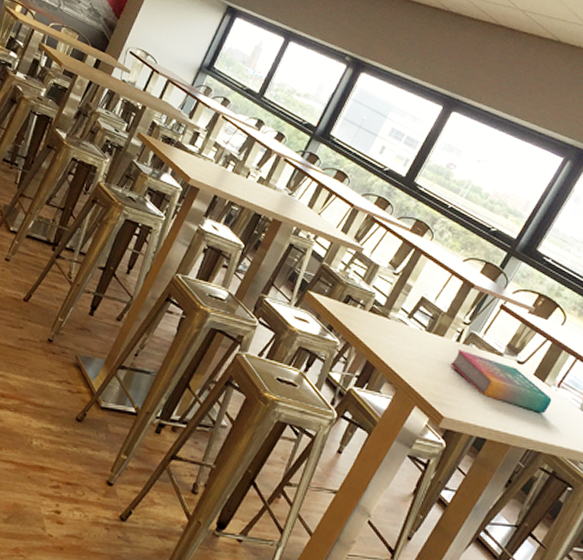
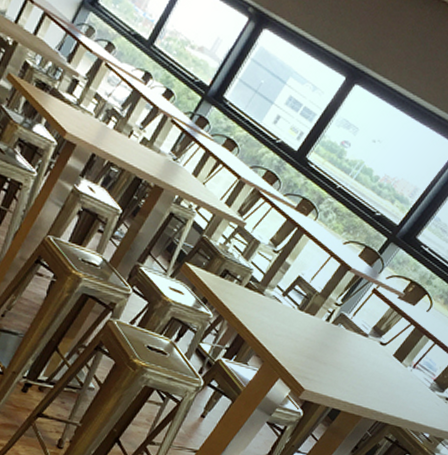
book: present [451,350,552,414] -> none [318,329,406,391]

